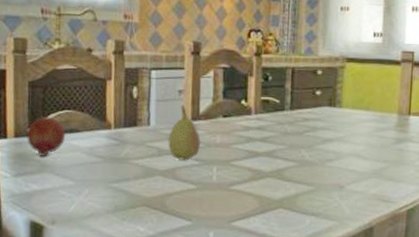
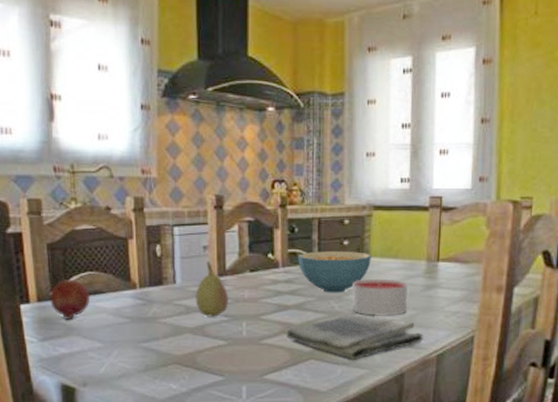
dish towel: none [255,163,394,211] -> present [285,313,423,360]
cereal bowl: none [270,100,343,142] -> present [297,251,371,293]
candle: none [322,129,380,169] -> present [351,278,409,317]

